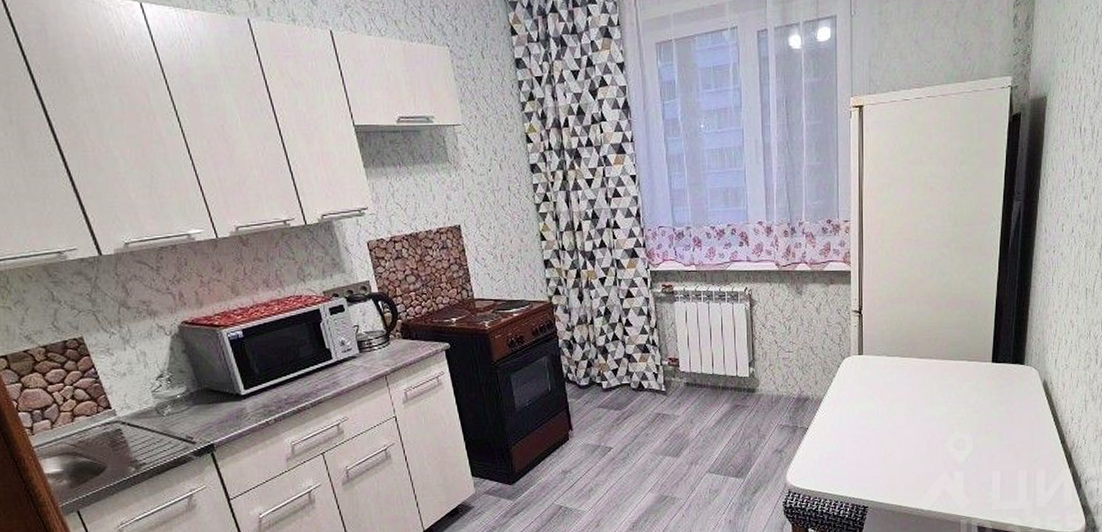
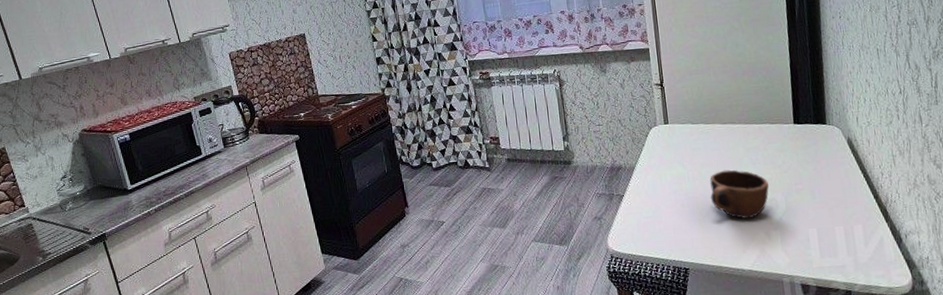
mug: none [897,407,958,459] -> present [710,170,769,219]

